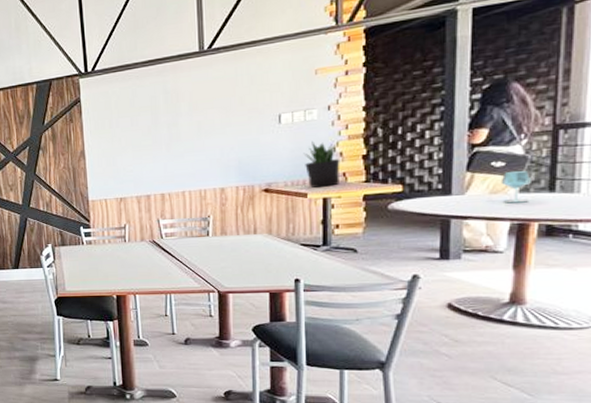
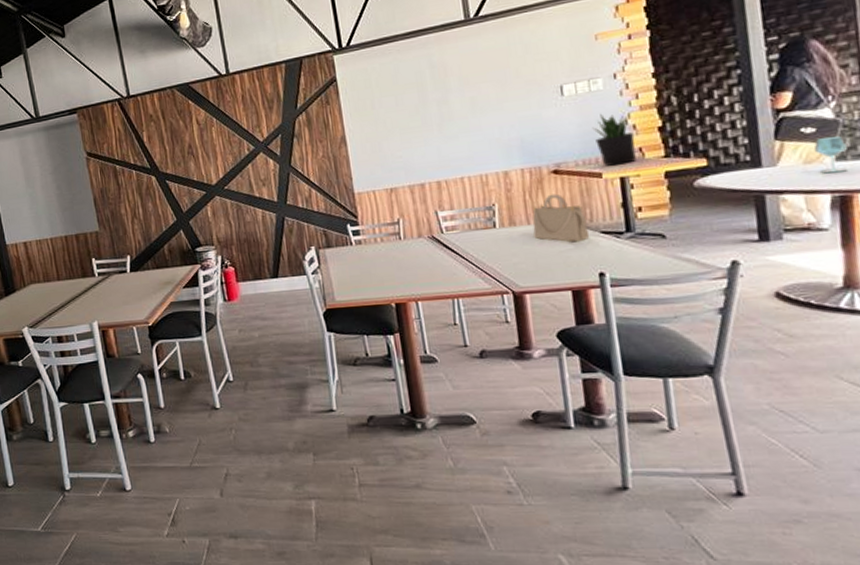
handbag: none [241,209,291,252] -> present [532,193,590,242]

